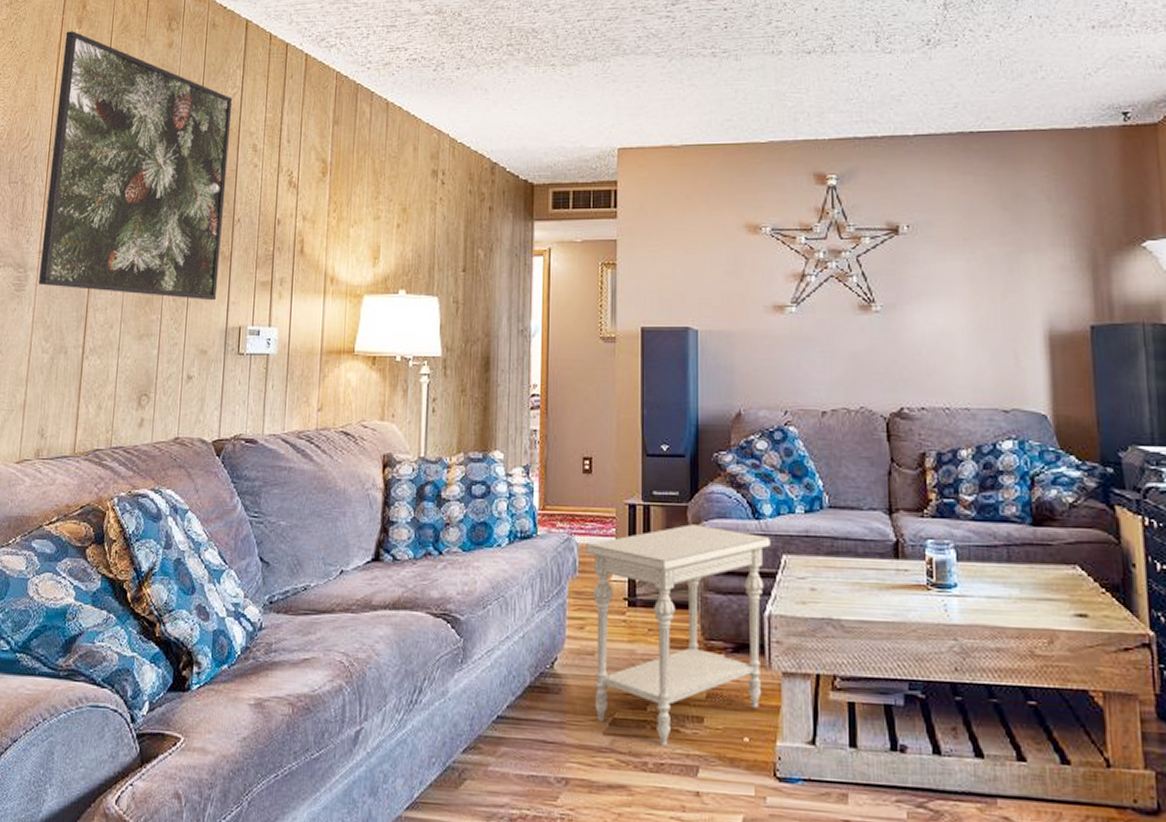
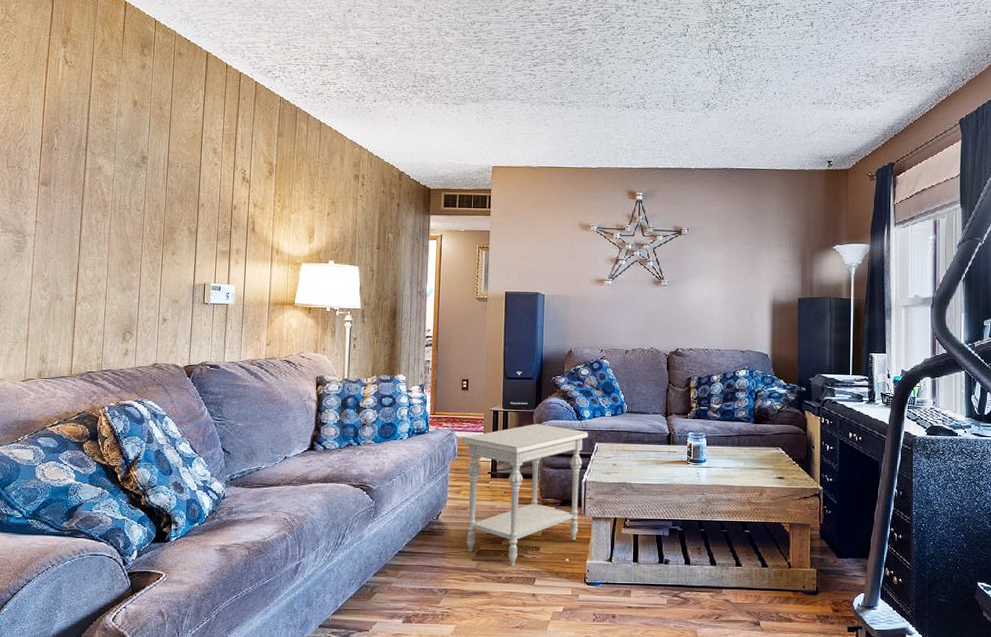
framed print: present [39,31,233,301] -> none [36,49,196,264]

